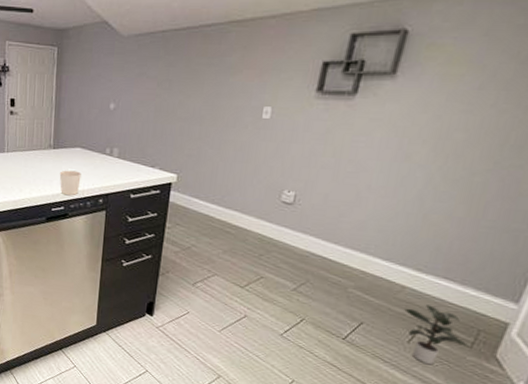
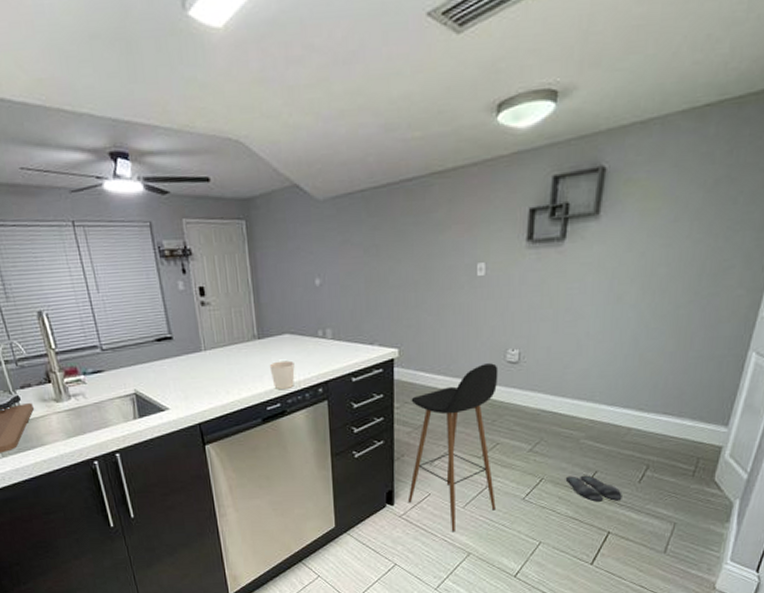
bar stool: none [166,200,272,353] -> present [407,363,498,532]
slippers: none [329,321,388,357] -> present [567,475,622,502]
potted plant: present [404,305,469,366] -> none [632,442,691,501]

